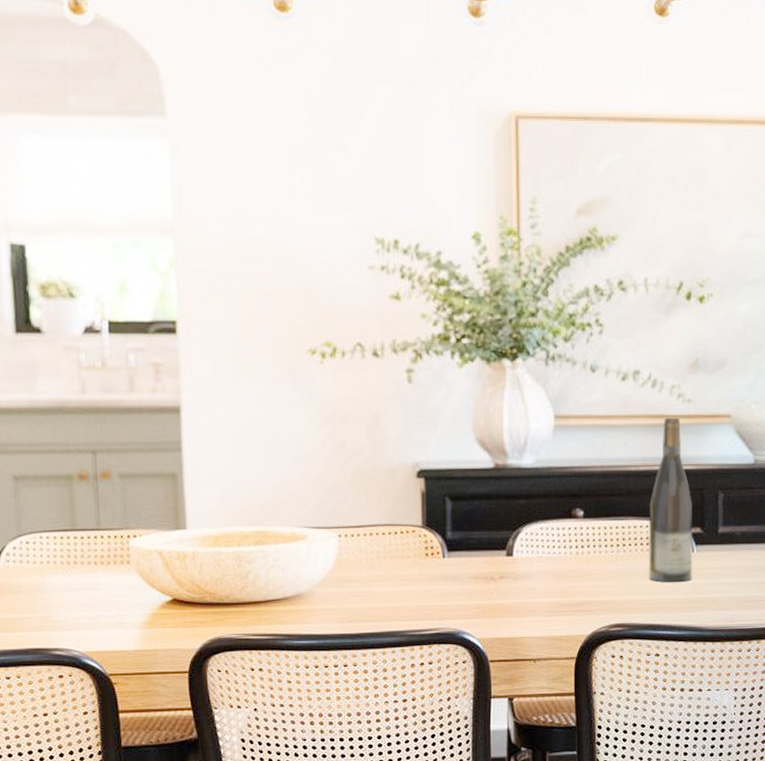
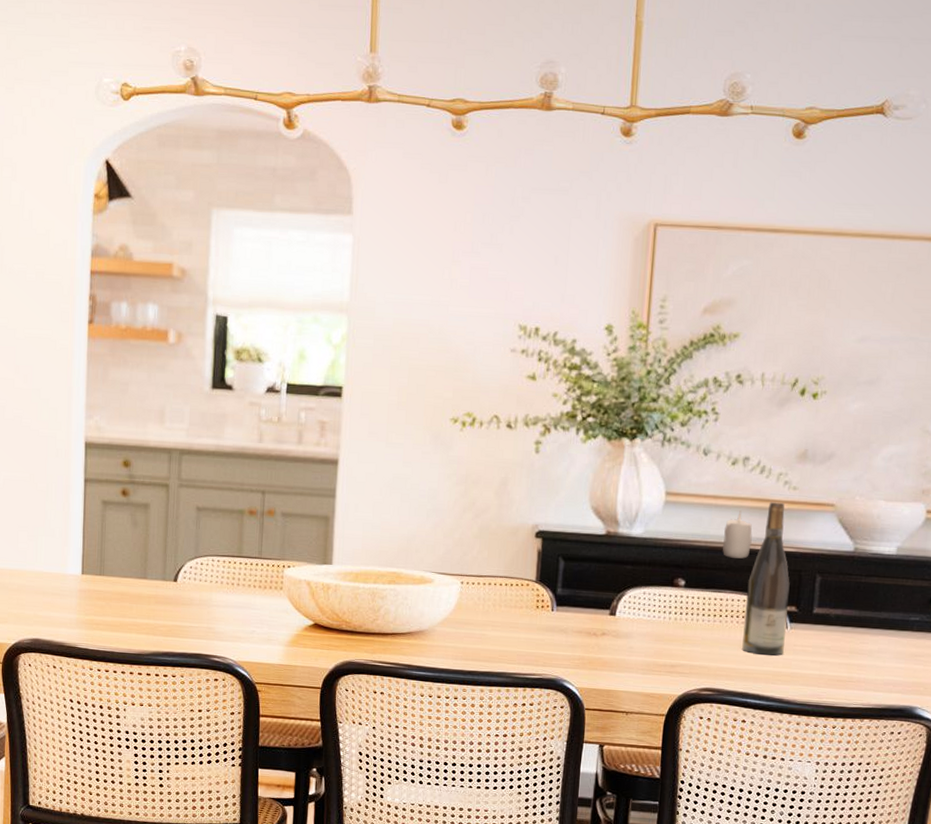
candle: none [619,429,649,482] -> present [722,510,753,559]

